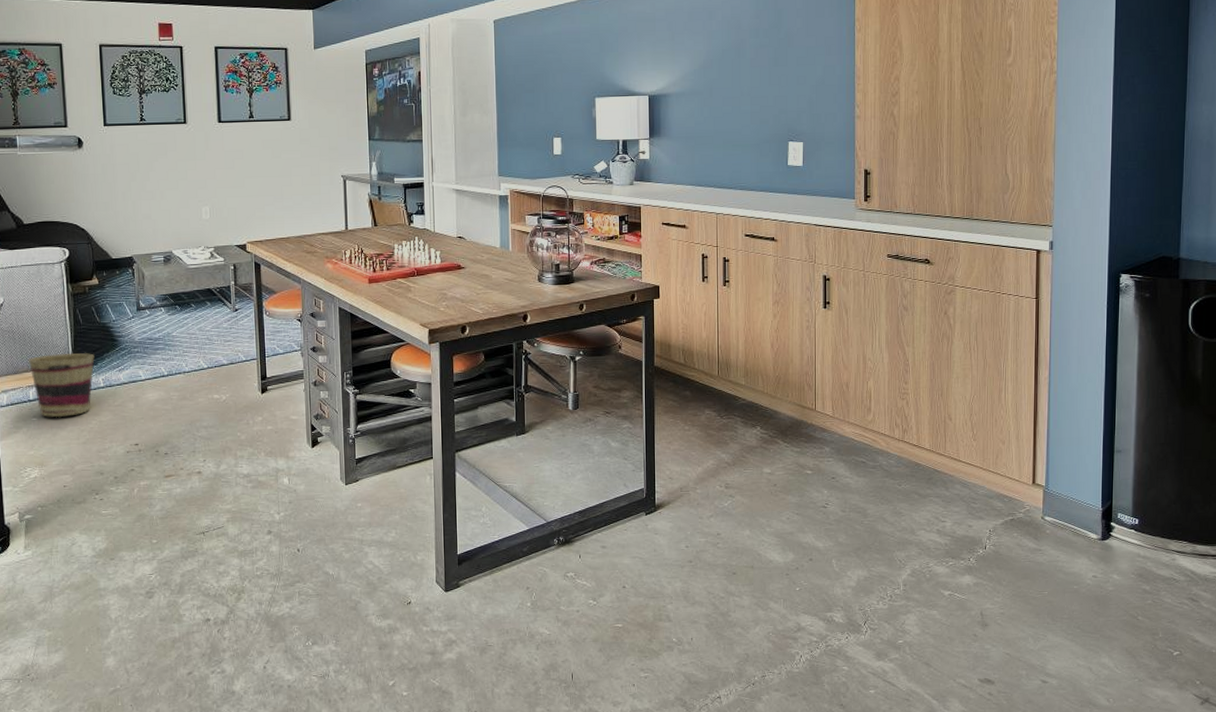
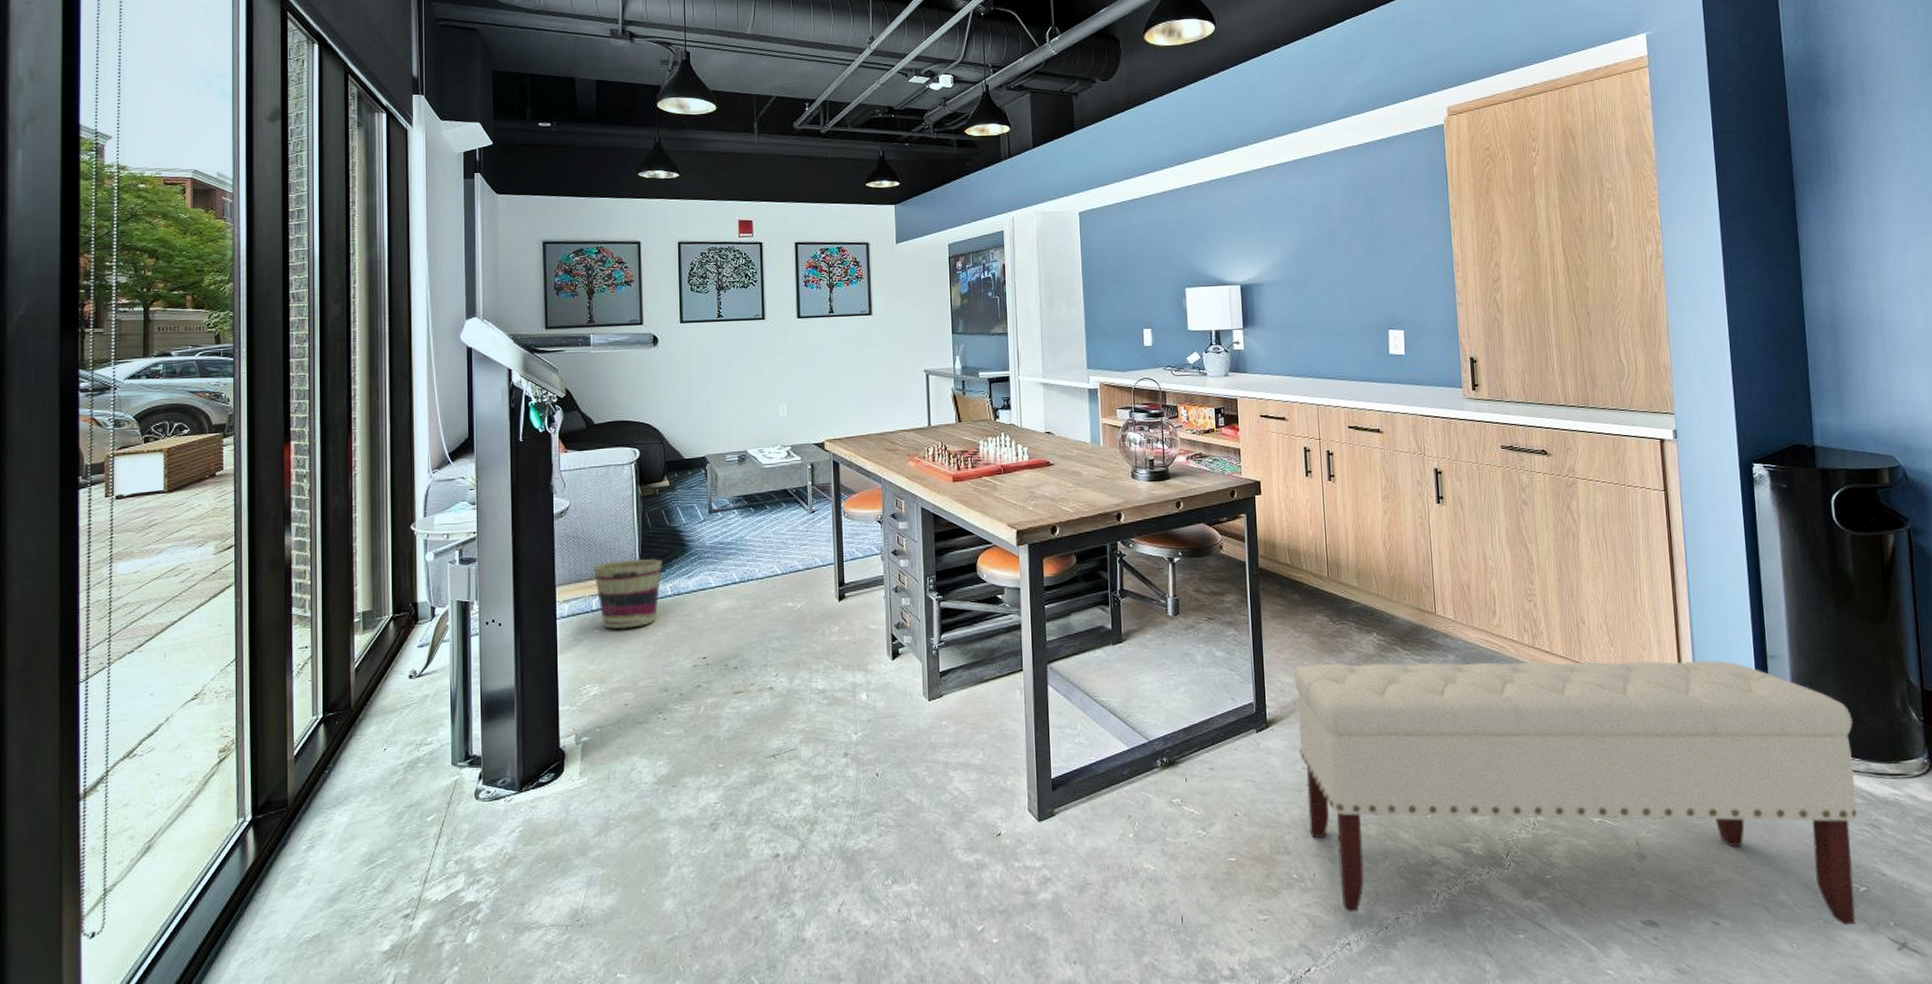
bench: none [682,453,1185,684] -> present [1294,660,1857,926]

